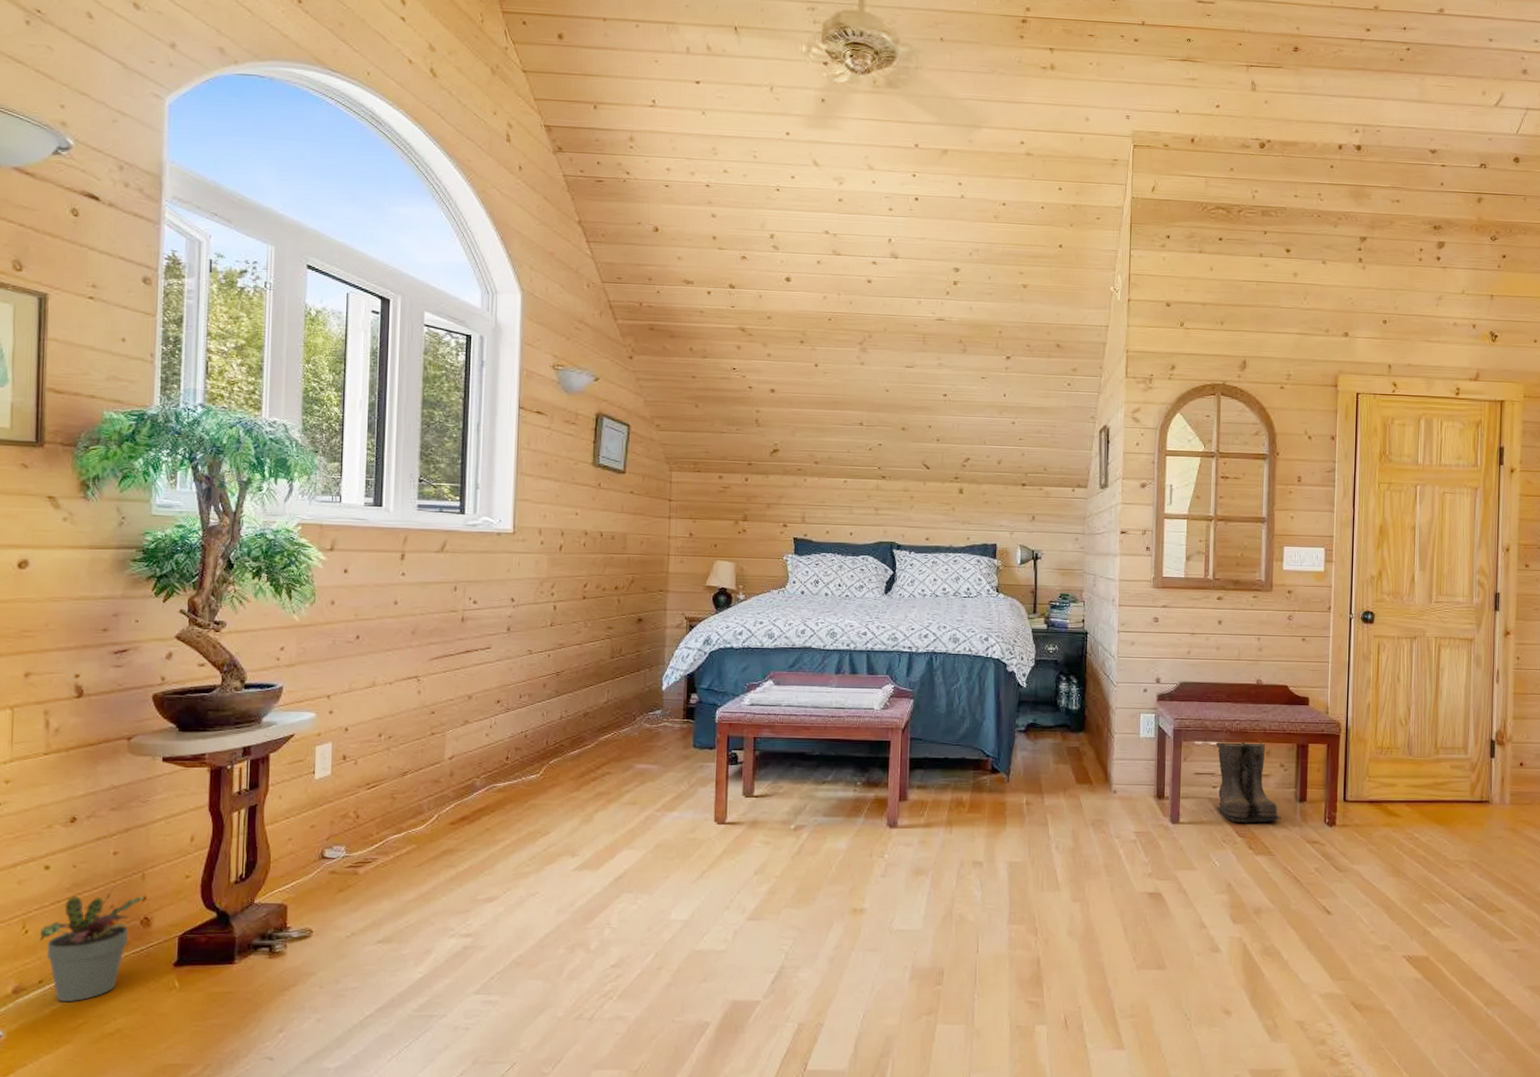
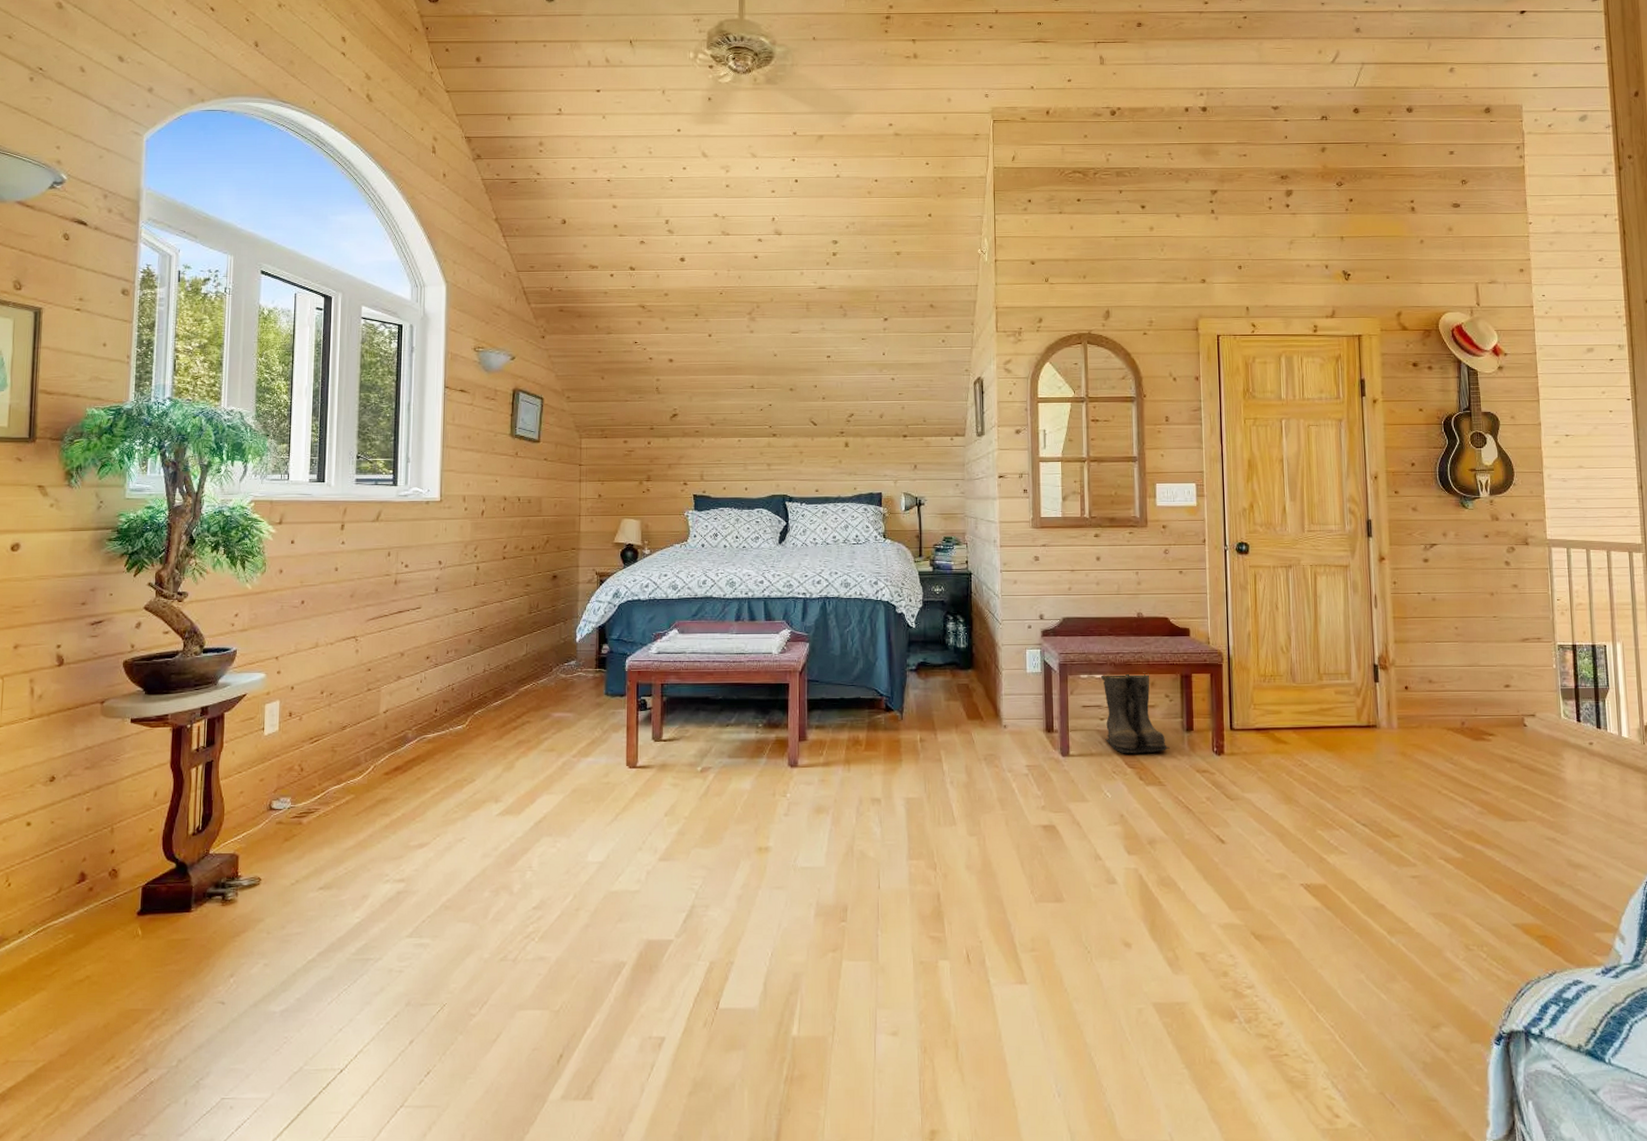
potted plant: present [40,885,144,1003] -> none [21,839,112,951]

